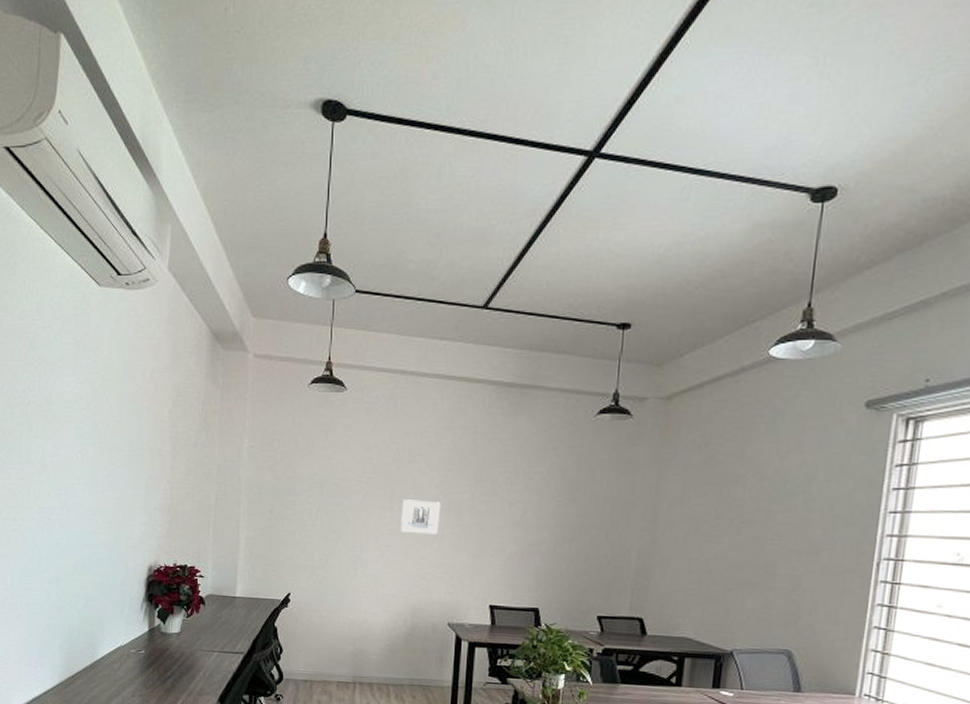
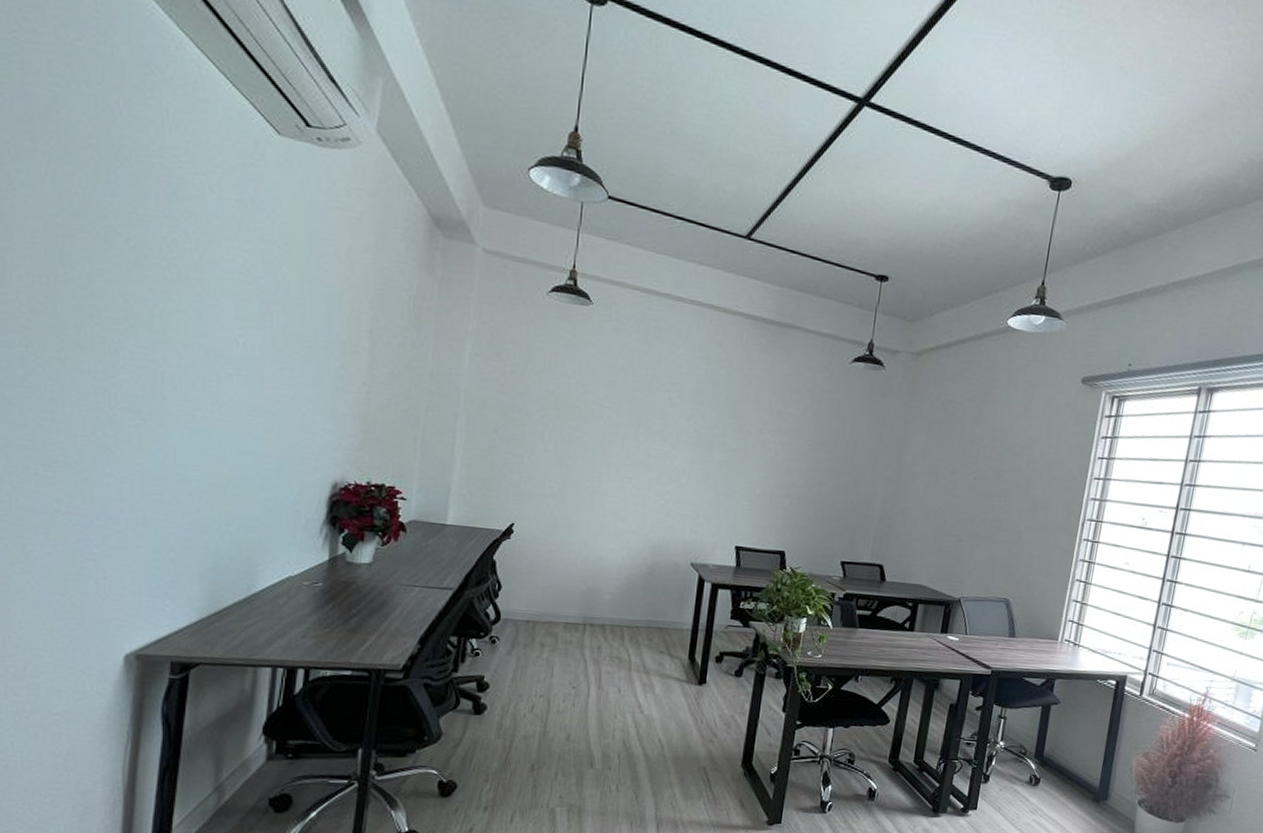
wall art: present [401,499,441,536] -> none [645,429,691,471]

